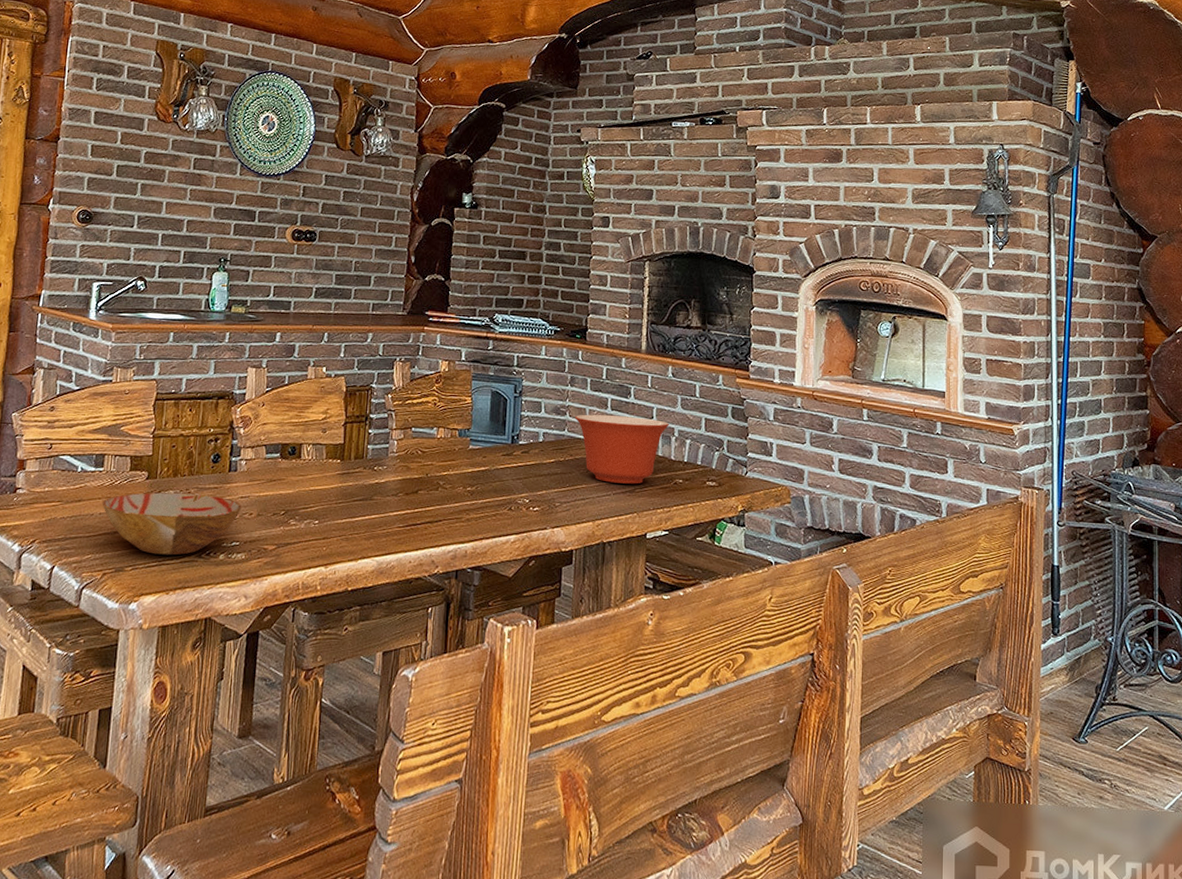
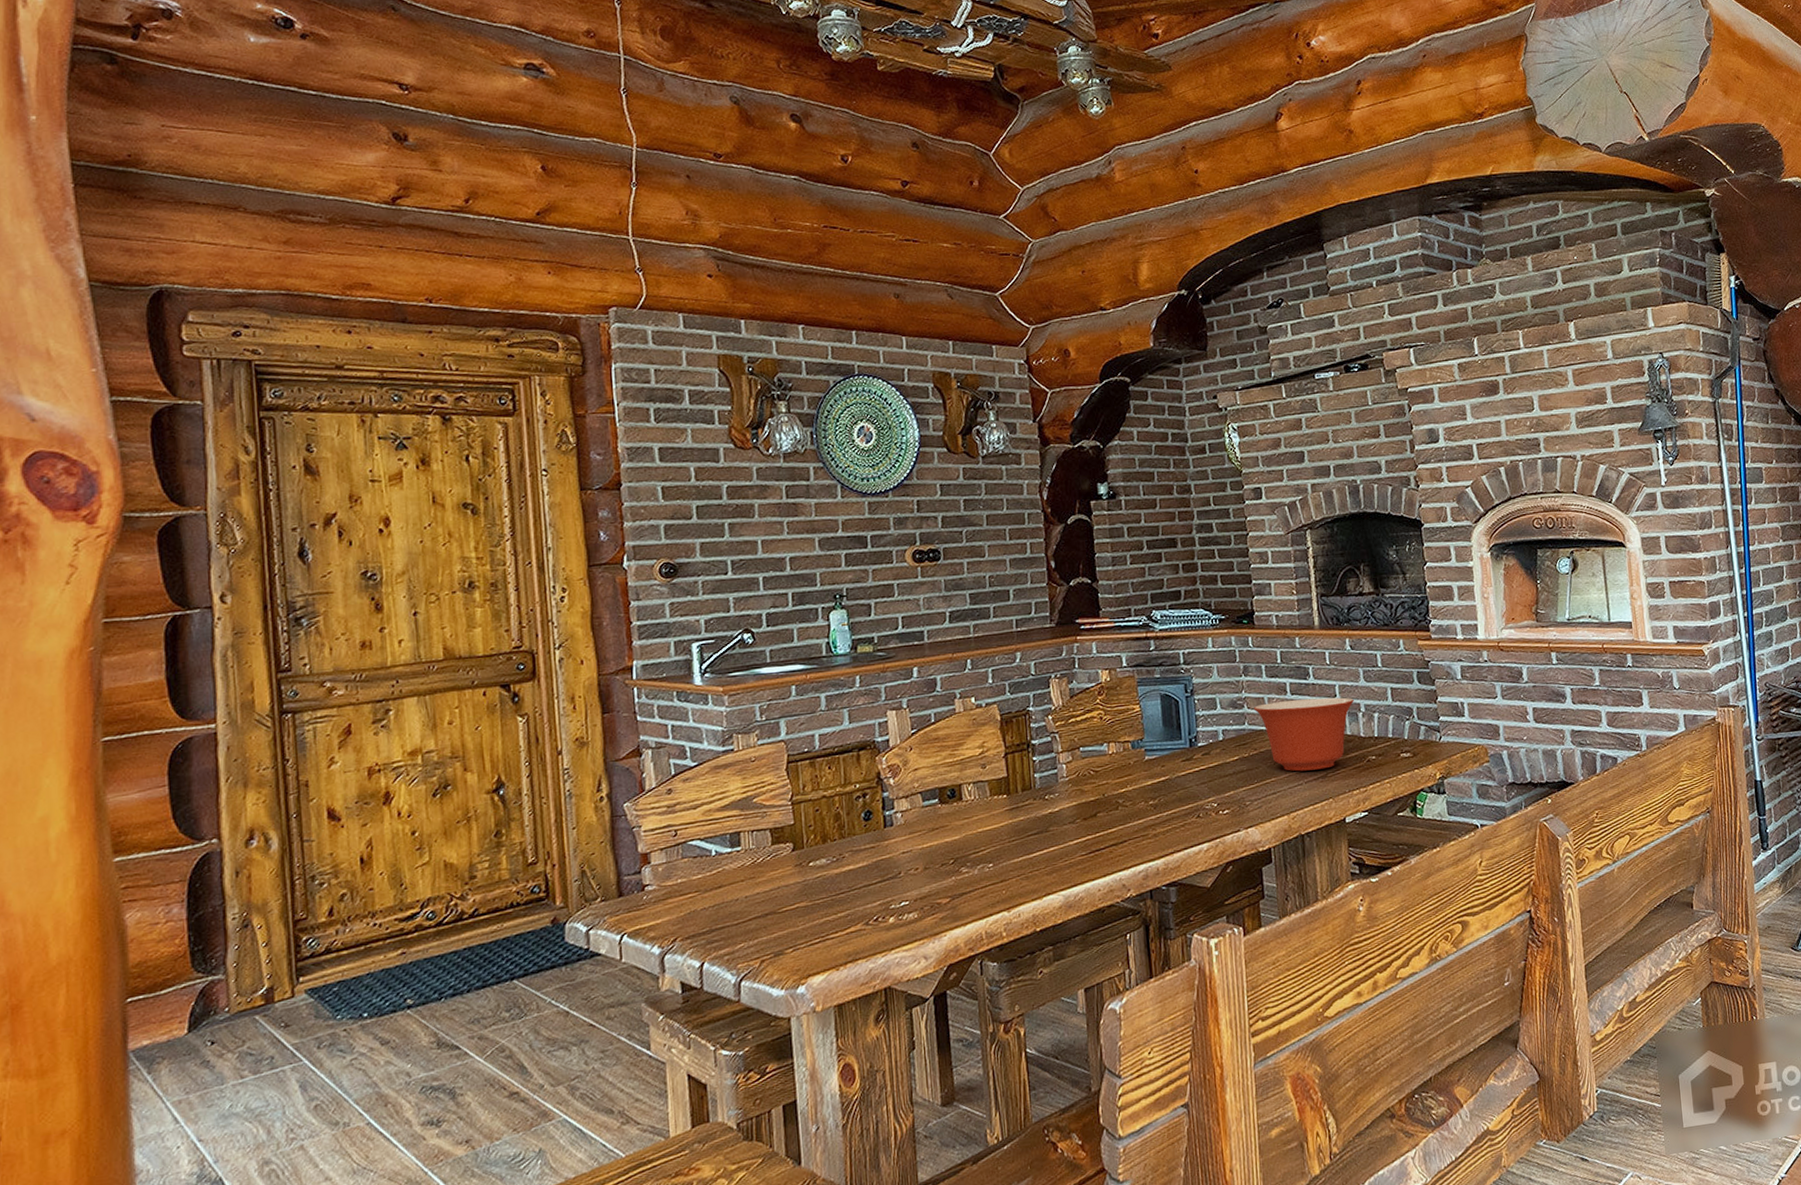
bowl: present [102,491,242,555] -> none [746,855,905,931]

